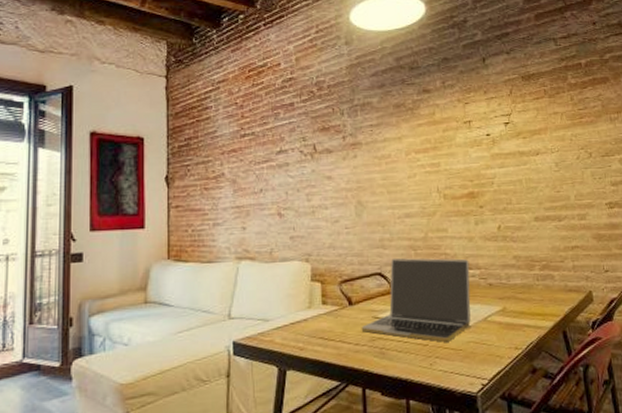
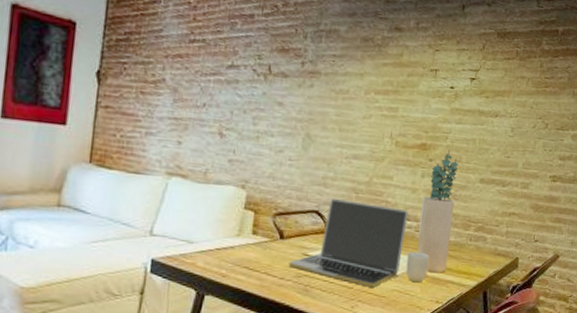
cup: none [476,300,501,331] -> present [405,252,429,283]
vase: none [480,194,520,319] -> present [417,149,458,274]

